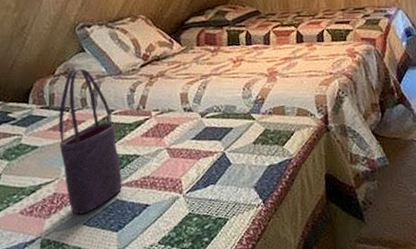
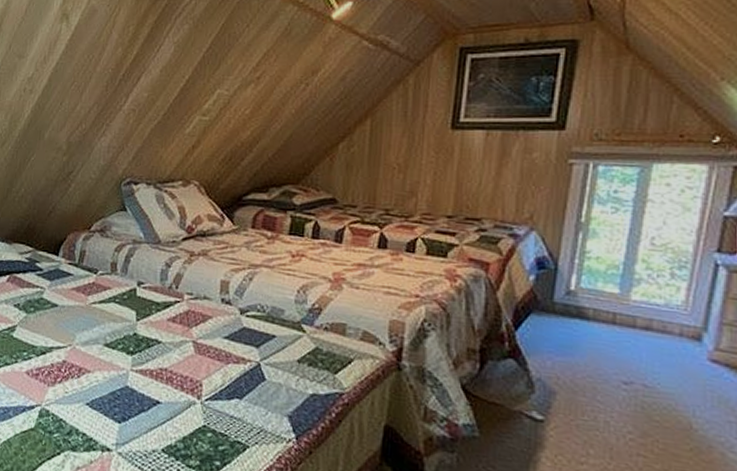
tote bag: present [58,68,123,215] -> none [76,227,140,393]

